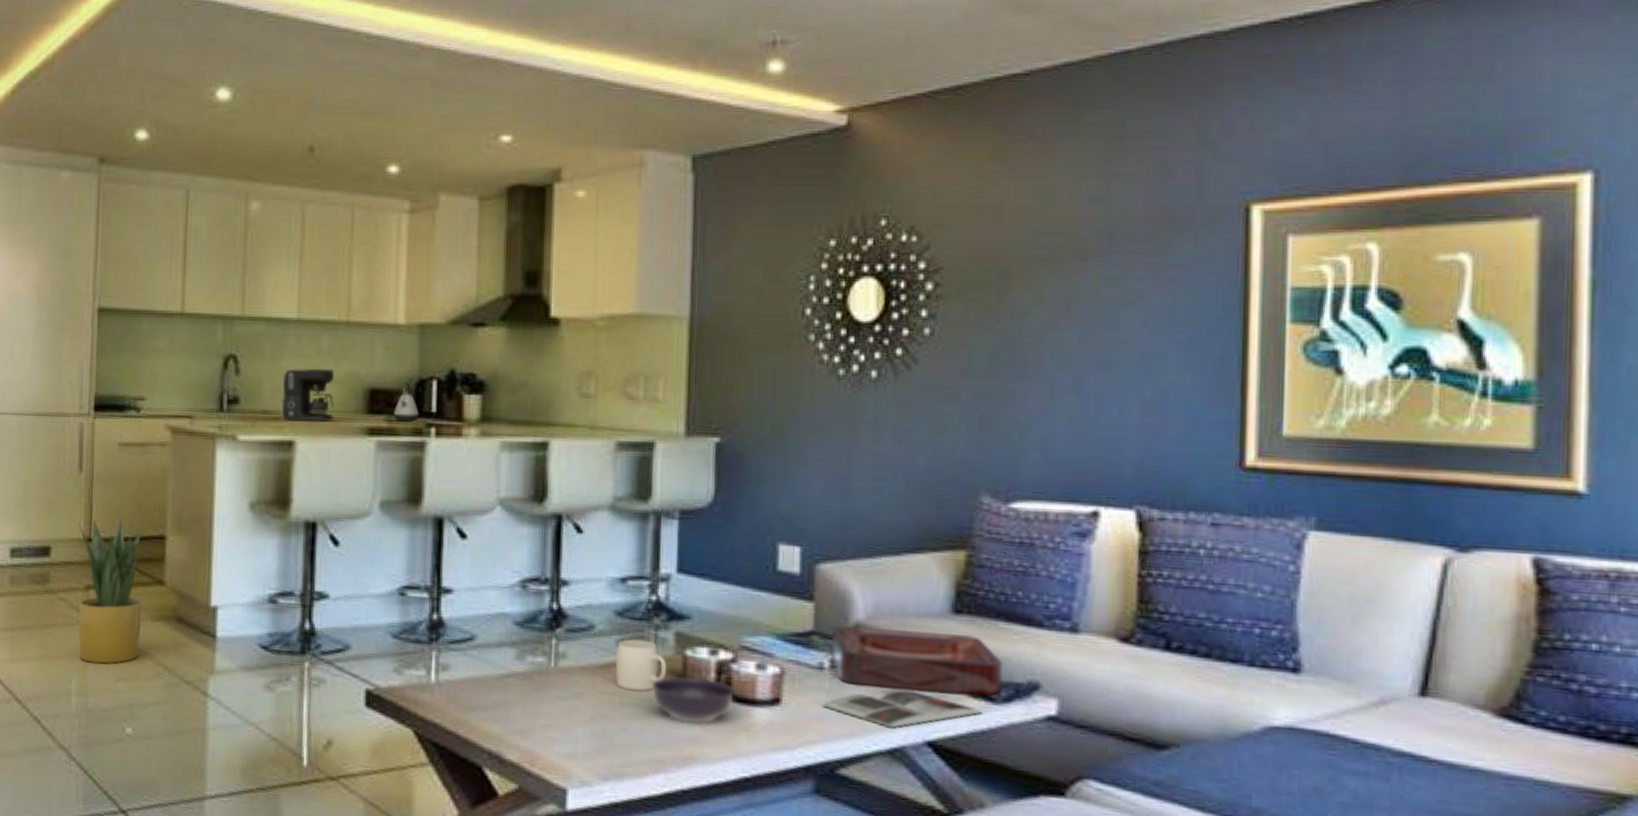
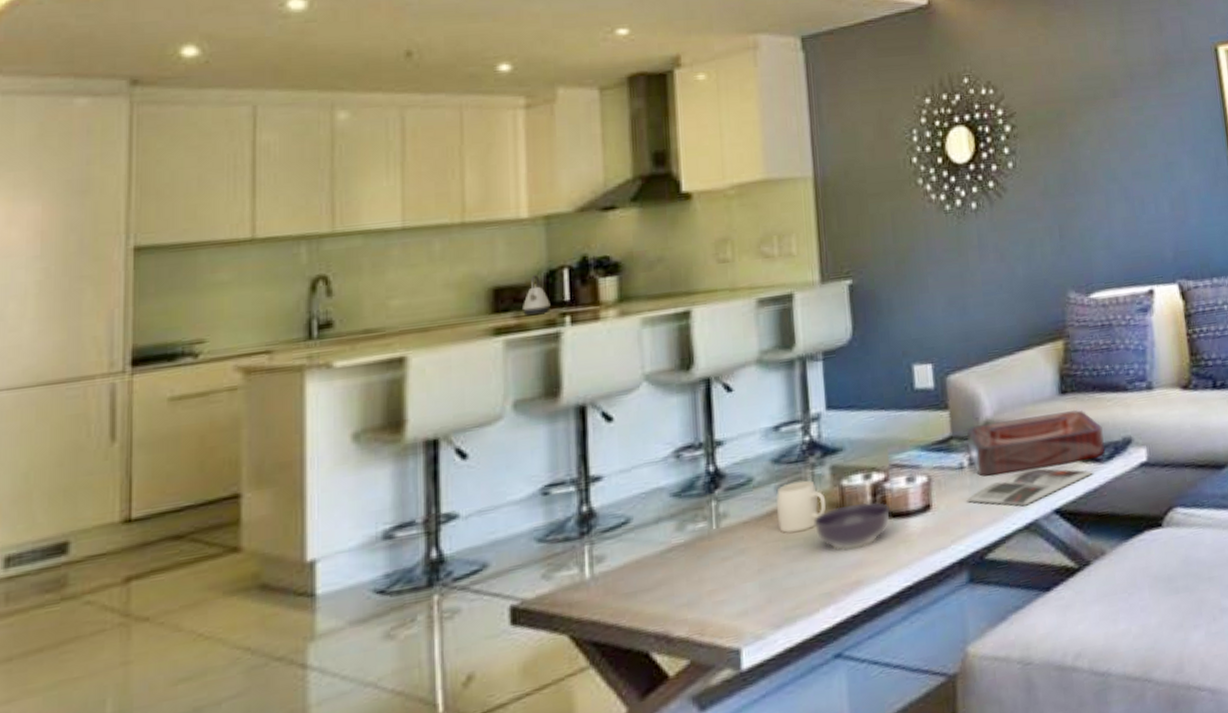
planter: present [77,516,147,665] -> none [109,481,212,673]
coffee maker: present [281,368,334,422] -> none [387,273,452,337]

